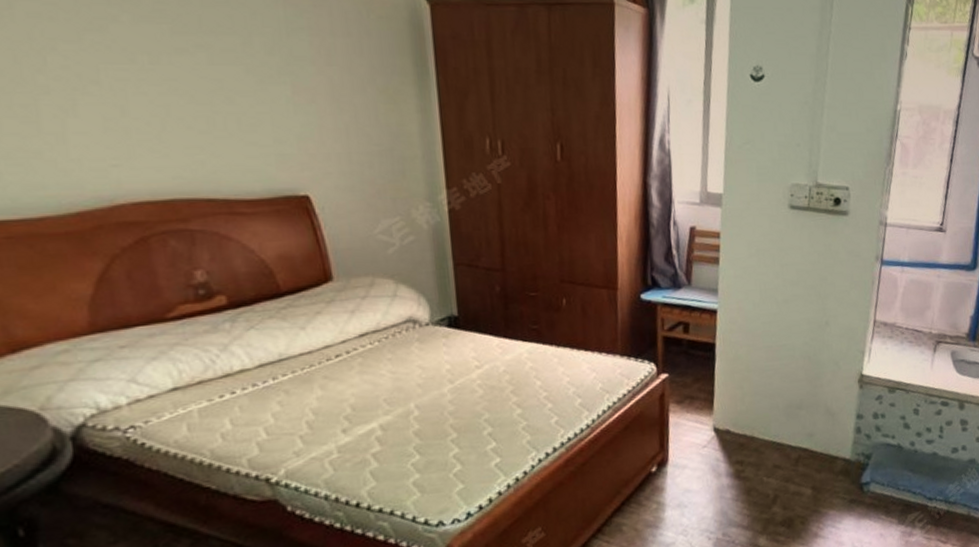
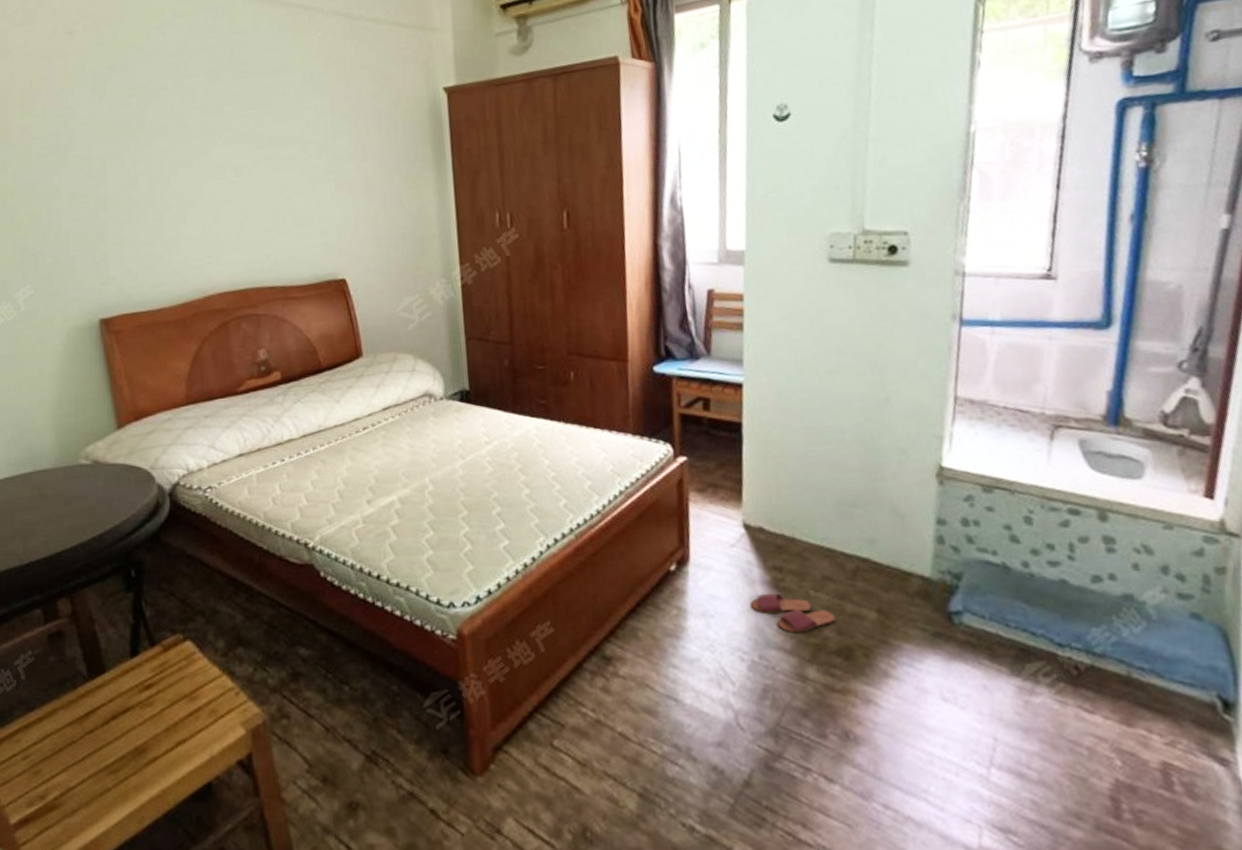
slippers: none [718,482,782,513] -> present [751,592,836,633]

